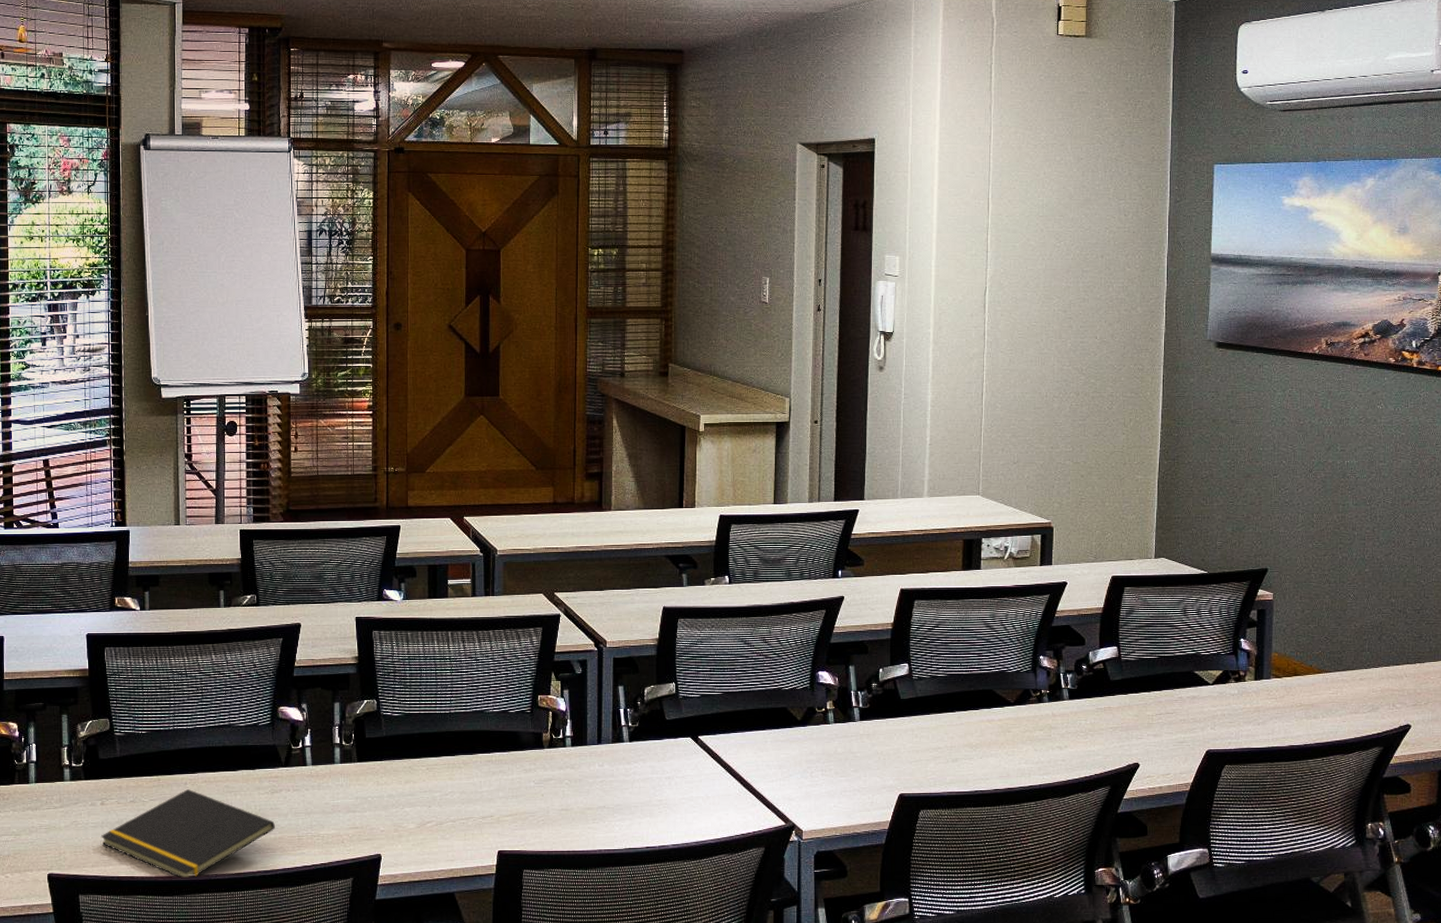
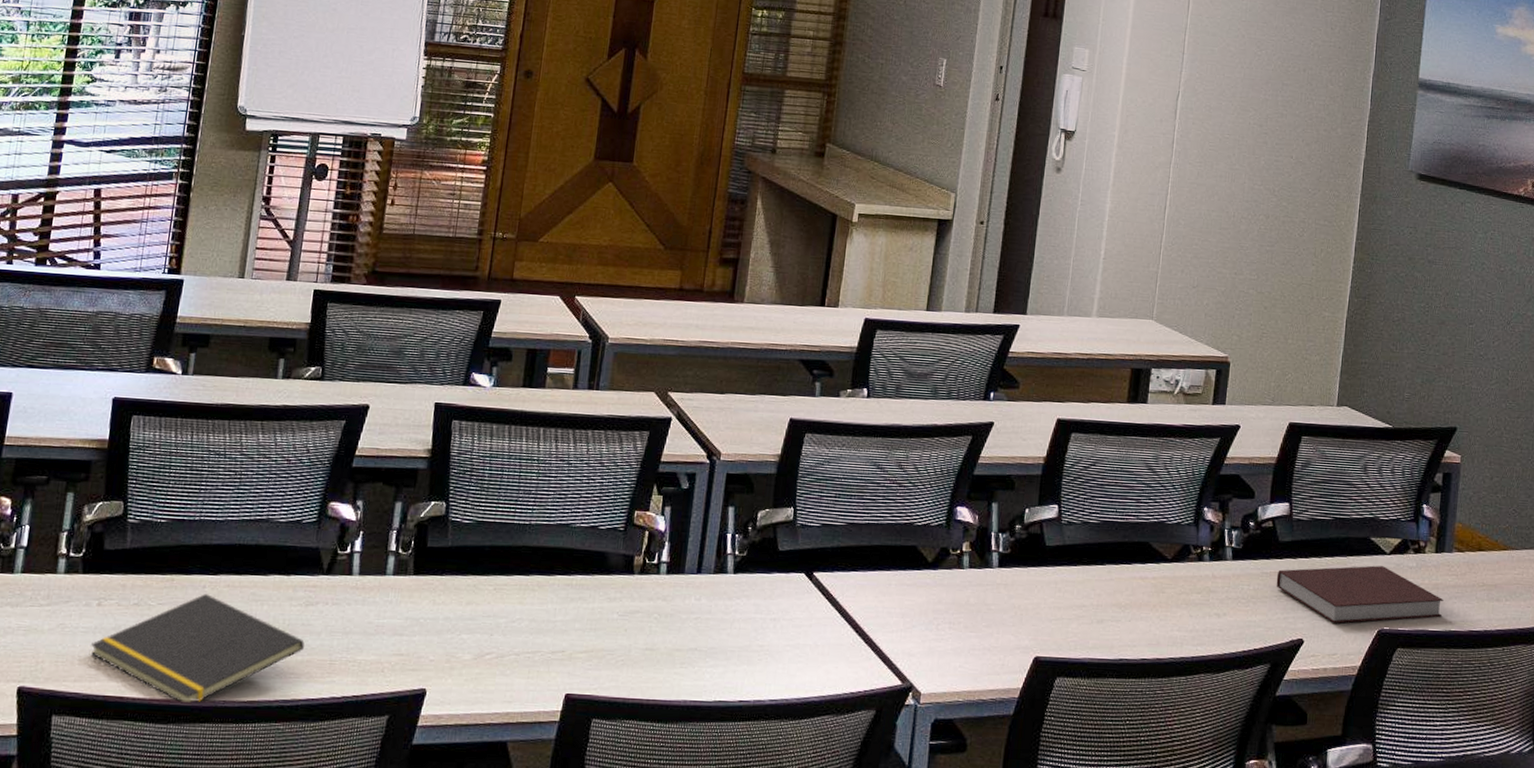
notebook: none [1110,695,1265,747] -> present [1276,565,1444,624]

